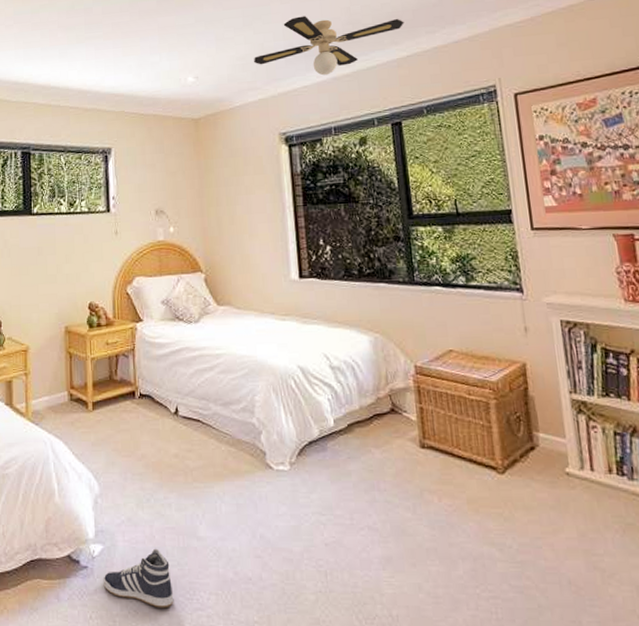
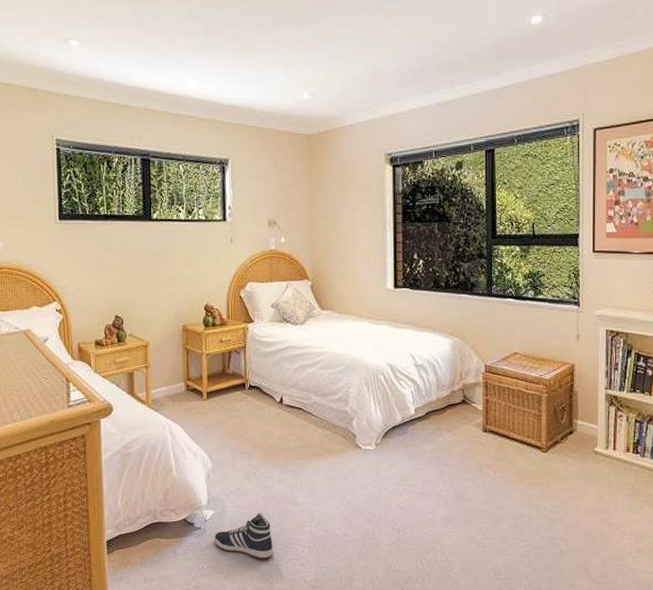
ceiling fan: present [254,16,404,76] -> none [366,39,506,100]

